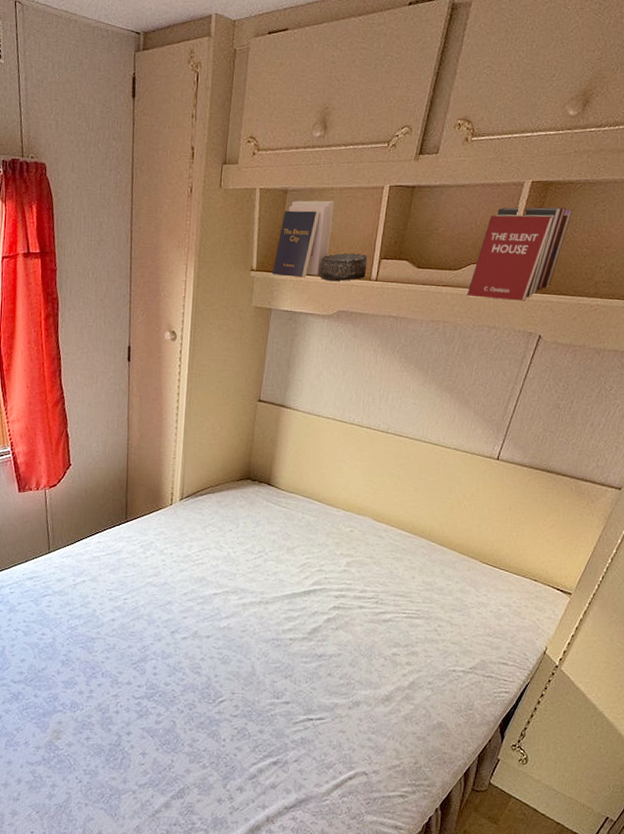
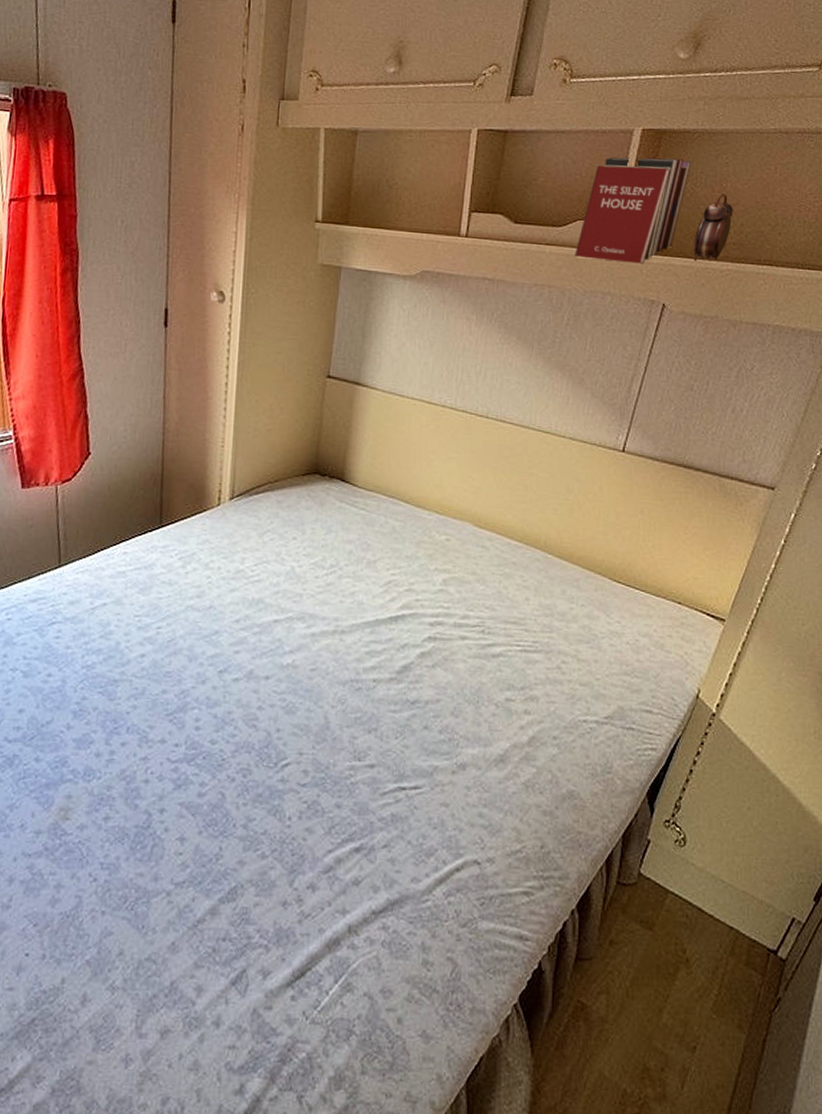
books: present [272,200,334,278] -> none [342,143,413,232]
decorative box: present [320,253,368,281] -> none [399,204,455,236]
alarm clock: none [568,238,606,298] -> present [694,194,733,262]

